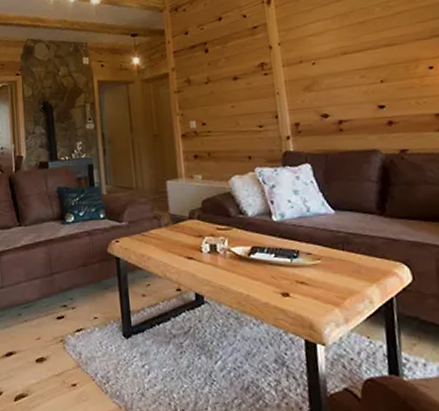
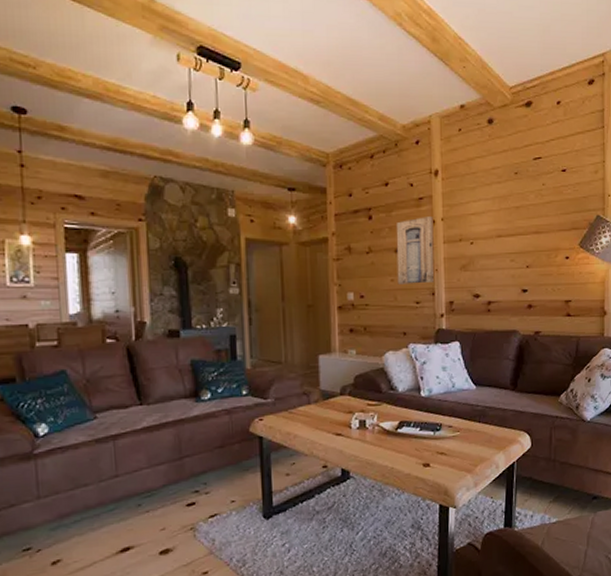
wall art: none [233,43,276,110] -> present [396,217,435,285]

